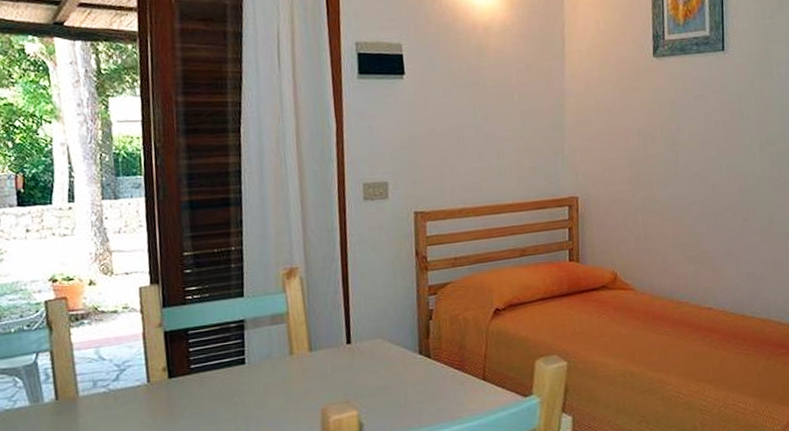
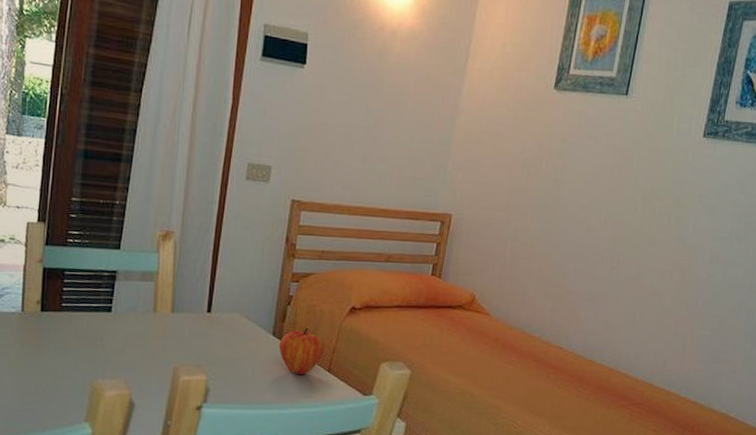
fruit: none [427,338,476,390] -> present [278,327,325,375]

